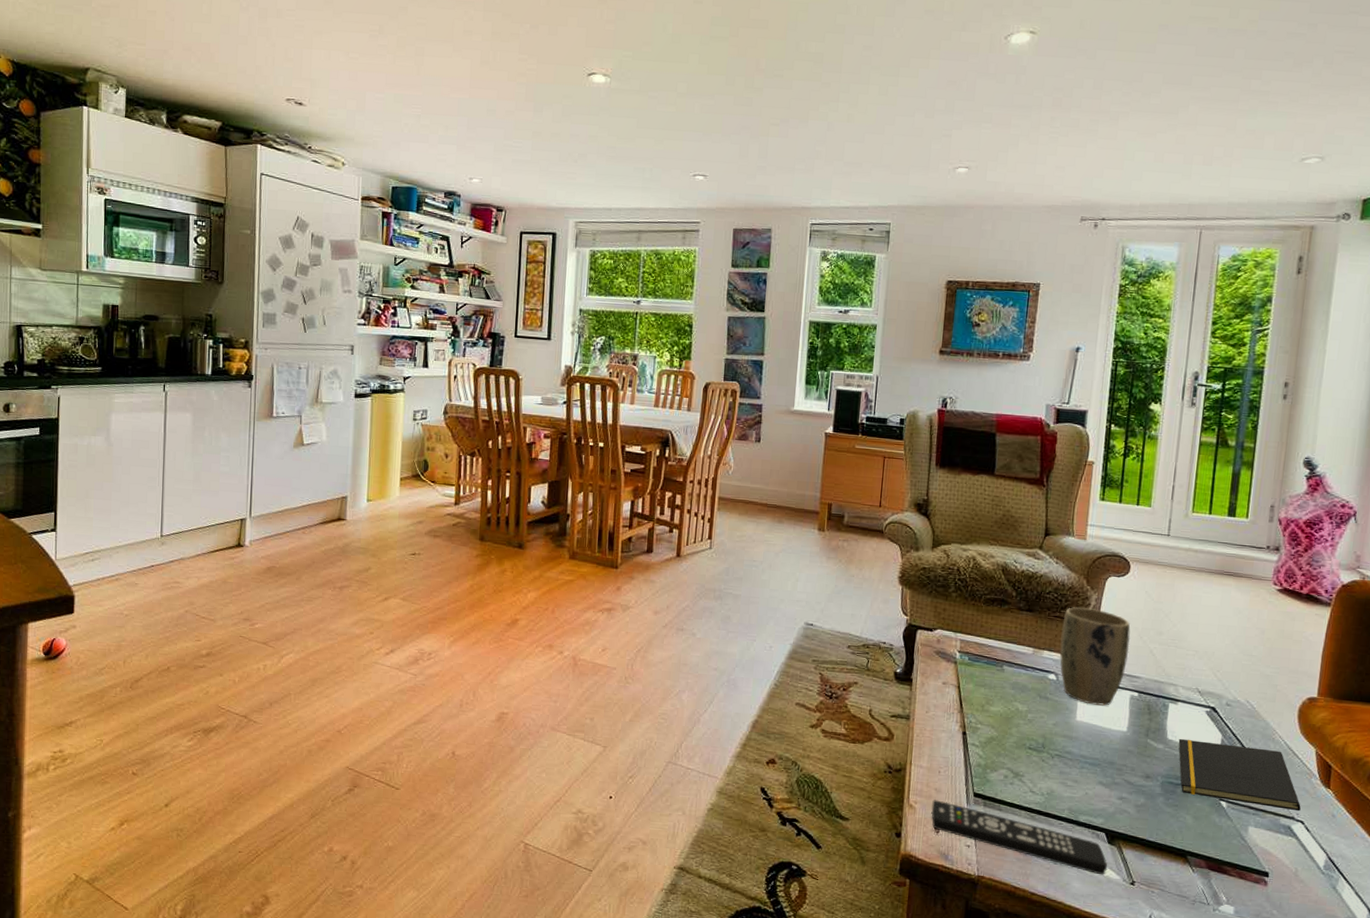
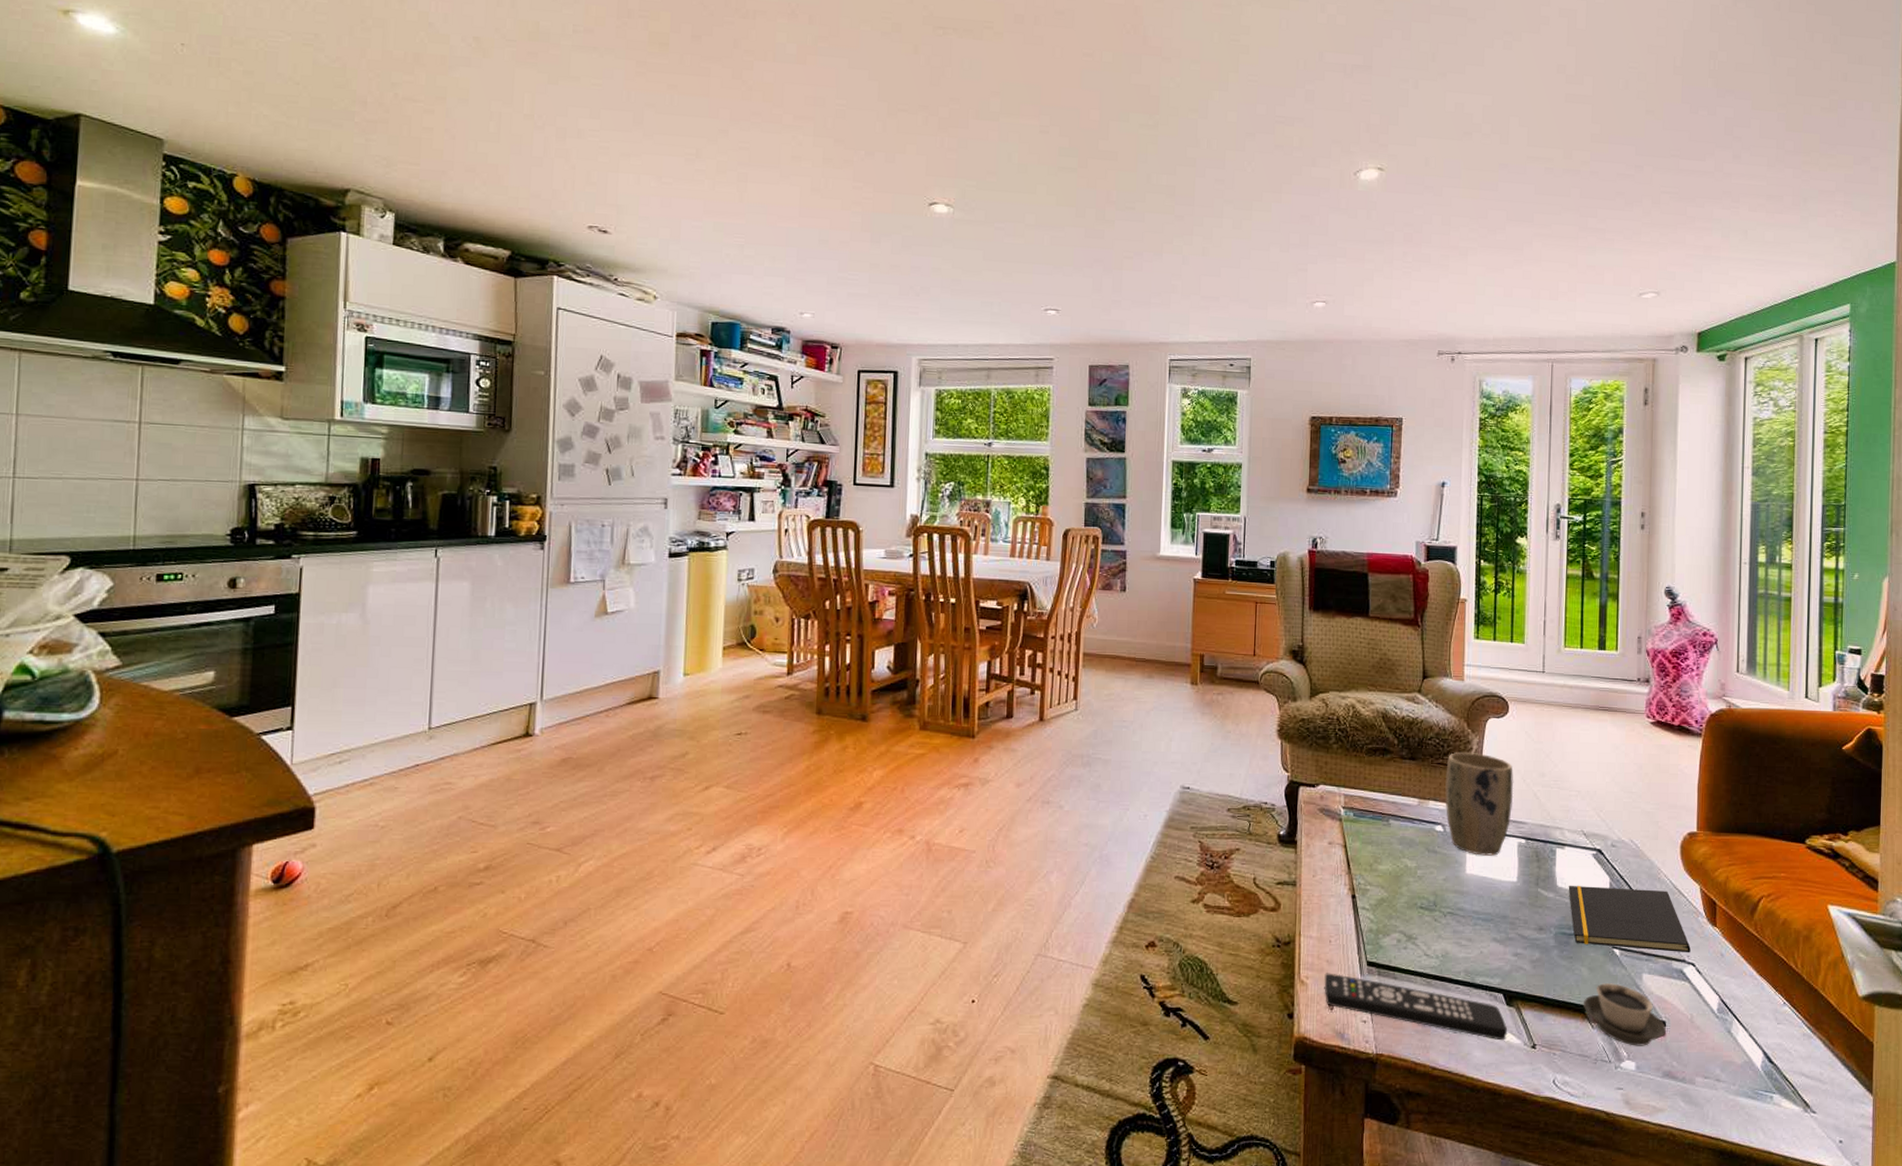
cup: none [1186,832,1269,893] -> present [1584,983,1667,1046]

